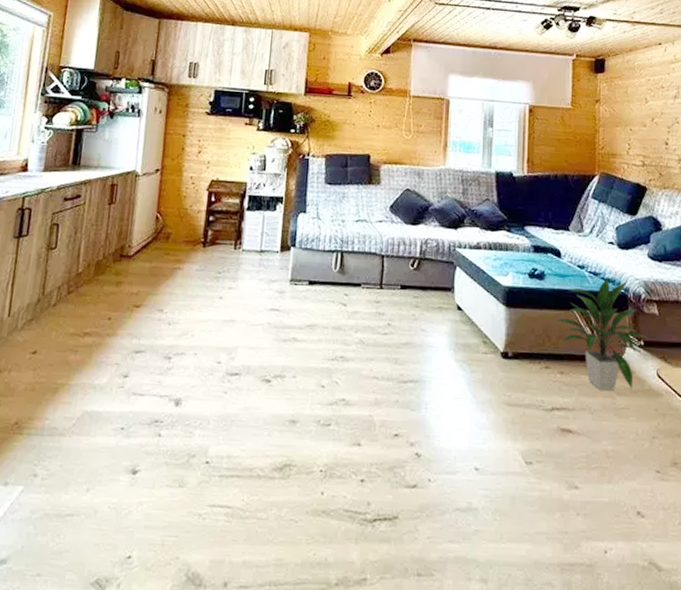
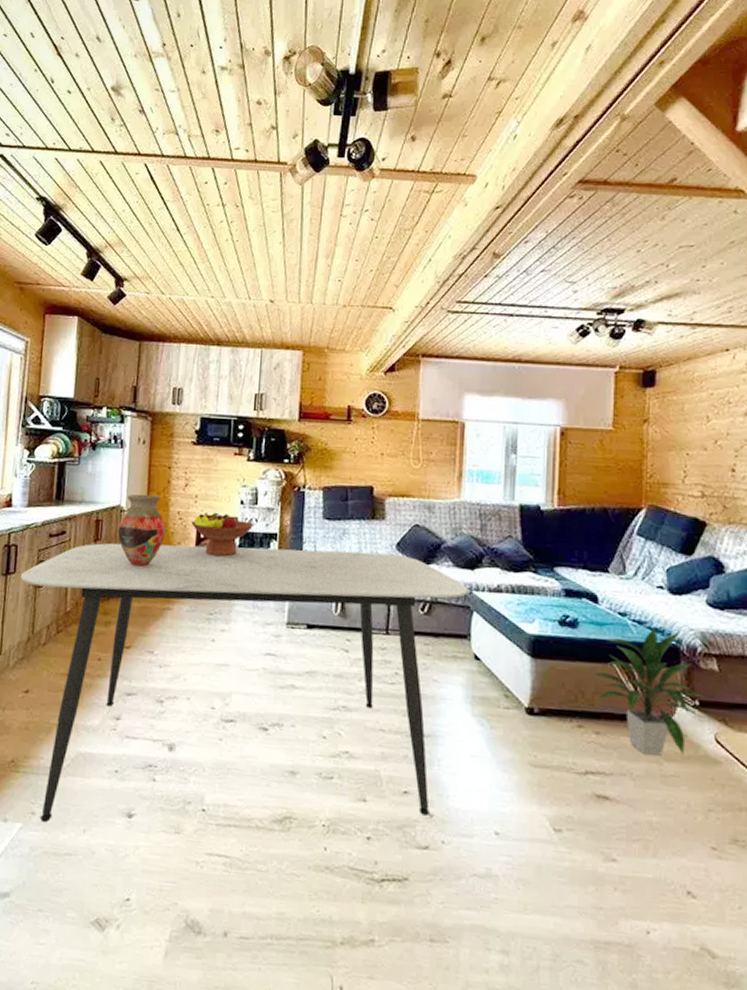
dining table: none [33,206,453,484] -> present [20,543,469,823]
vase: none [132,160,179,229] -> present [117,494,167,567]
fruit bowl: none [203,177,262,219] -> present [191,512,255,557]

